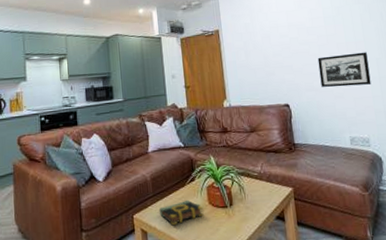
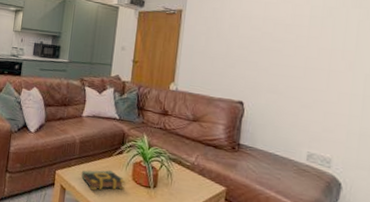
picture frame: present [317,52,371,87] -> none [287,59,355,101]

